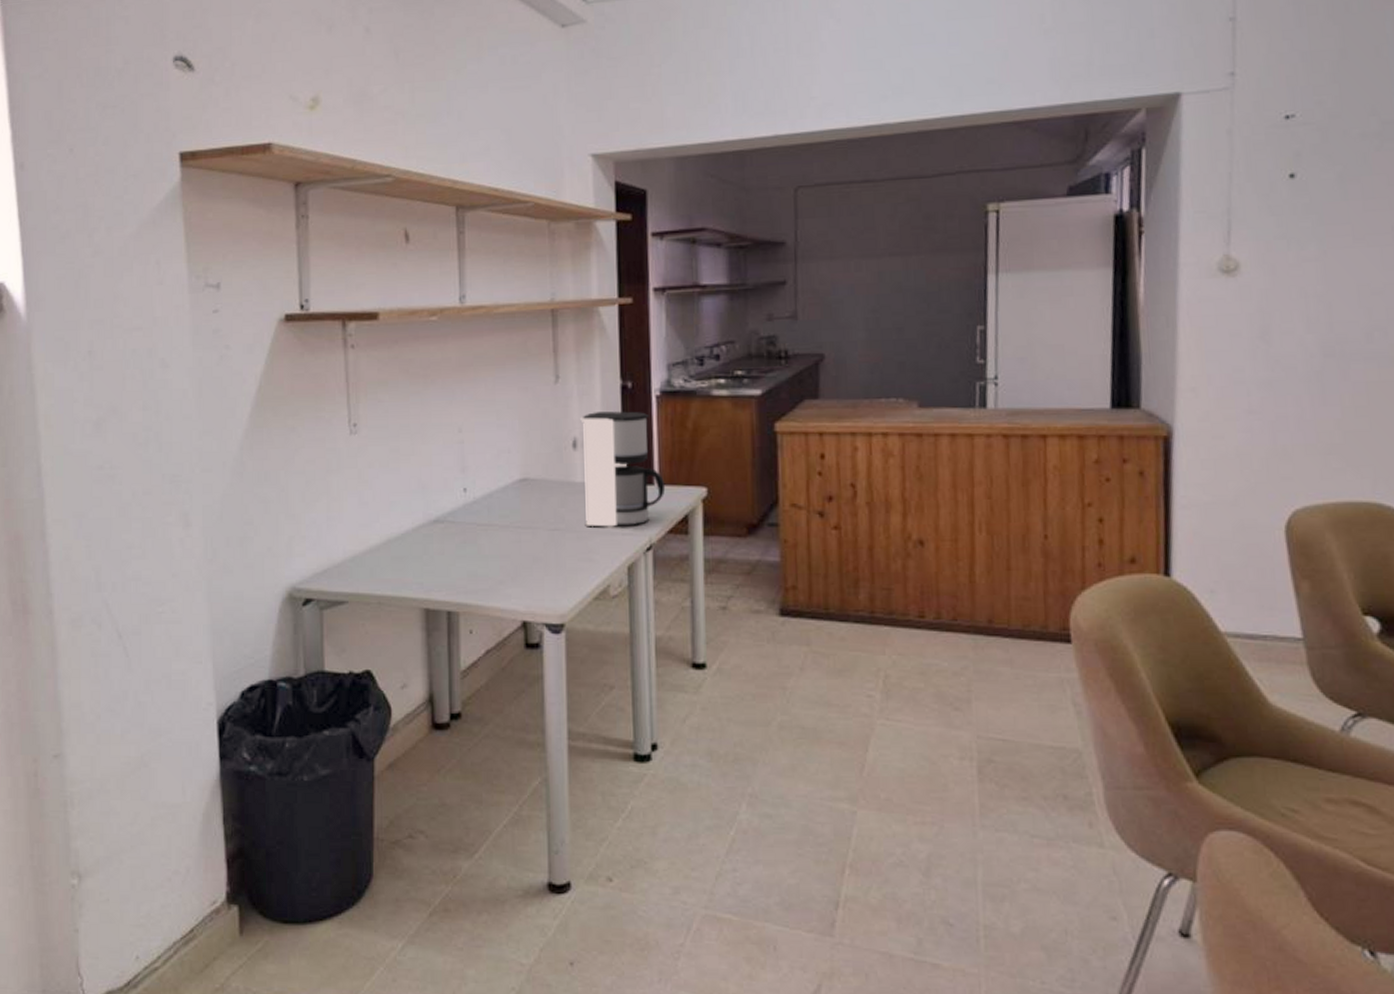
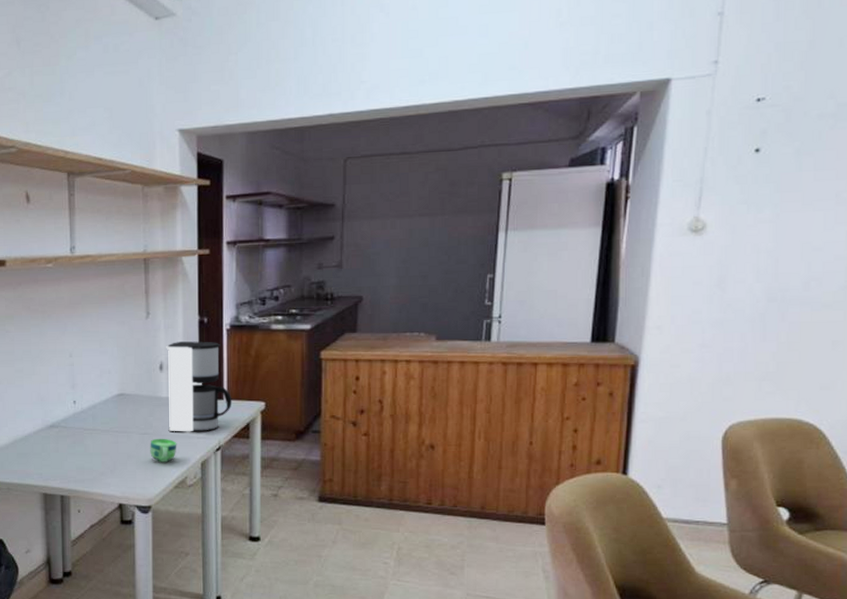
cup: none [561,535,597,566] -> present [150,438,177,462]

